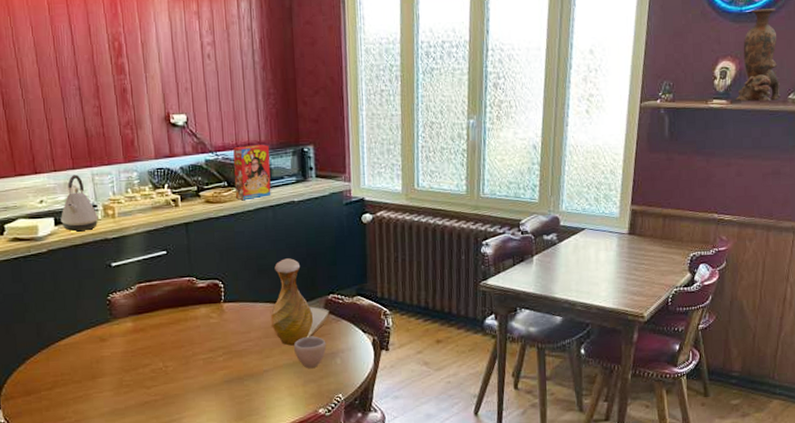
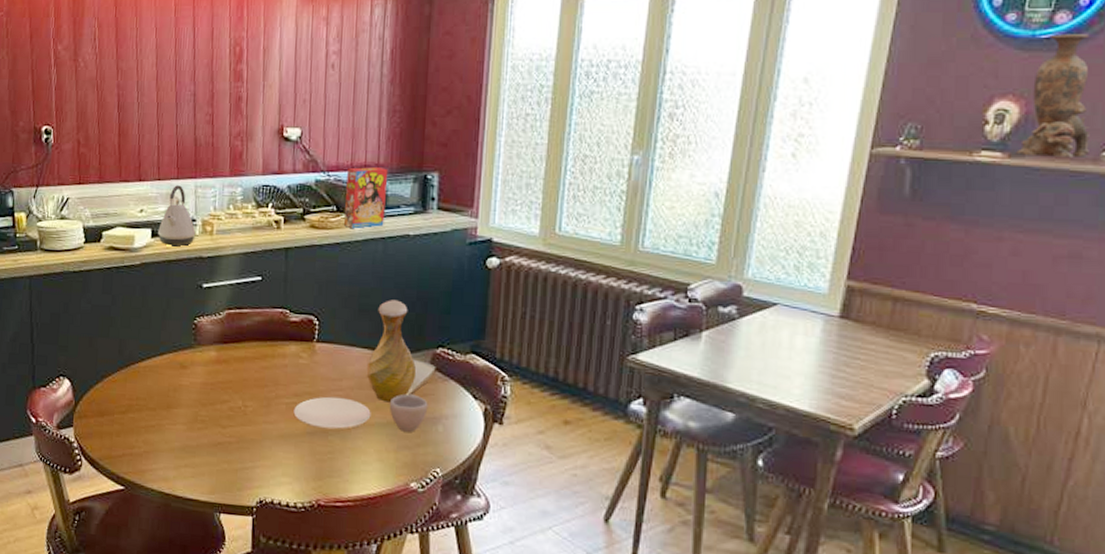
plate: none [210,347,279,376] -> present [293,396,371,430]

